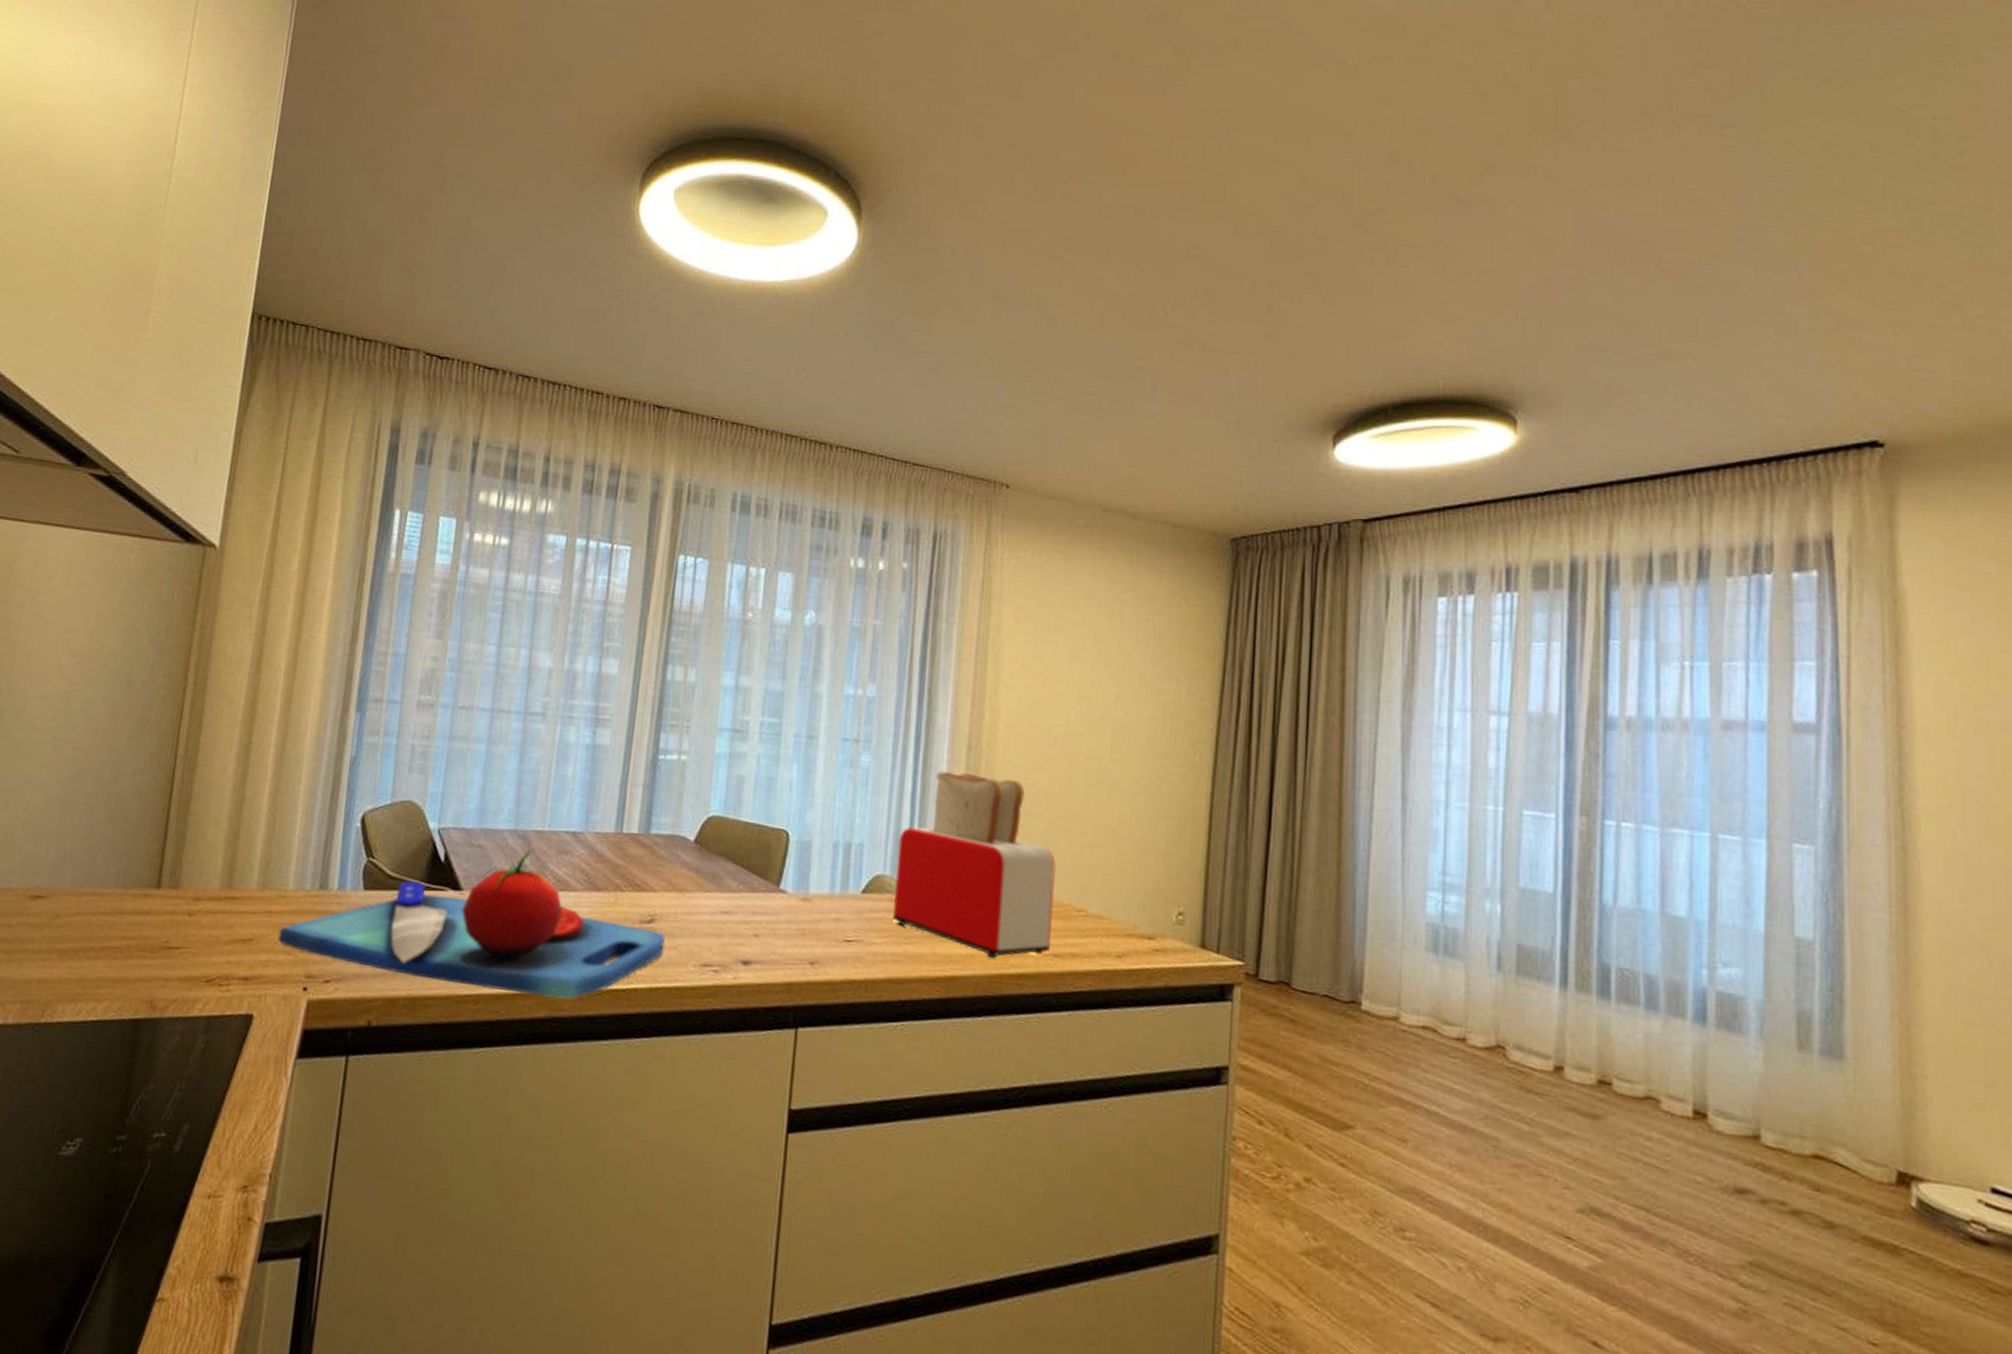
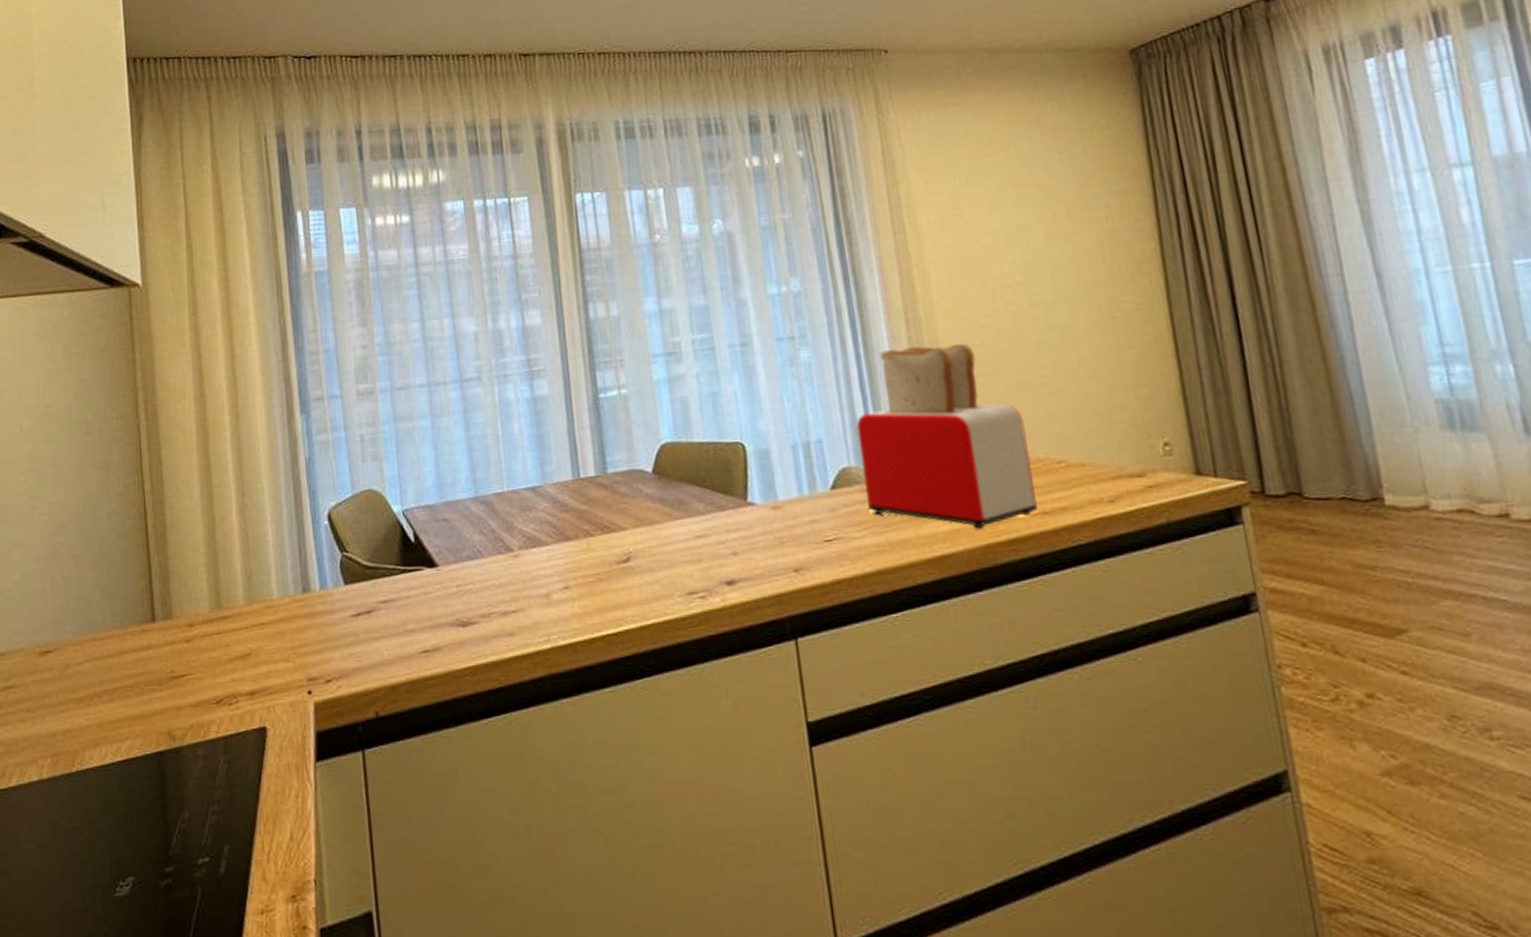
chopping board: present [278,849,665,1000] -> none [273,513,646,660]

